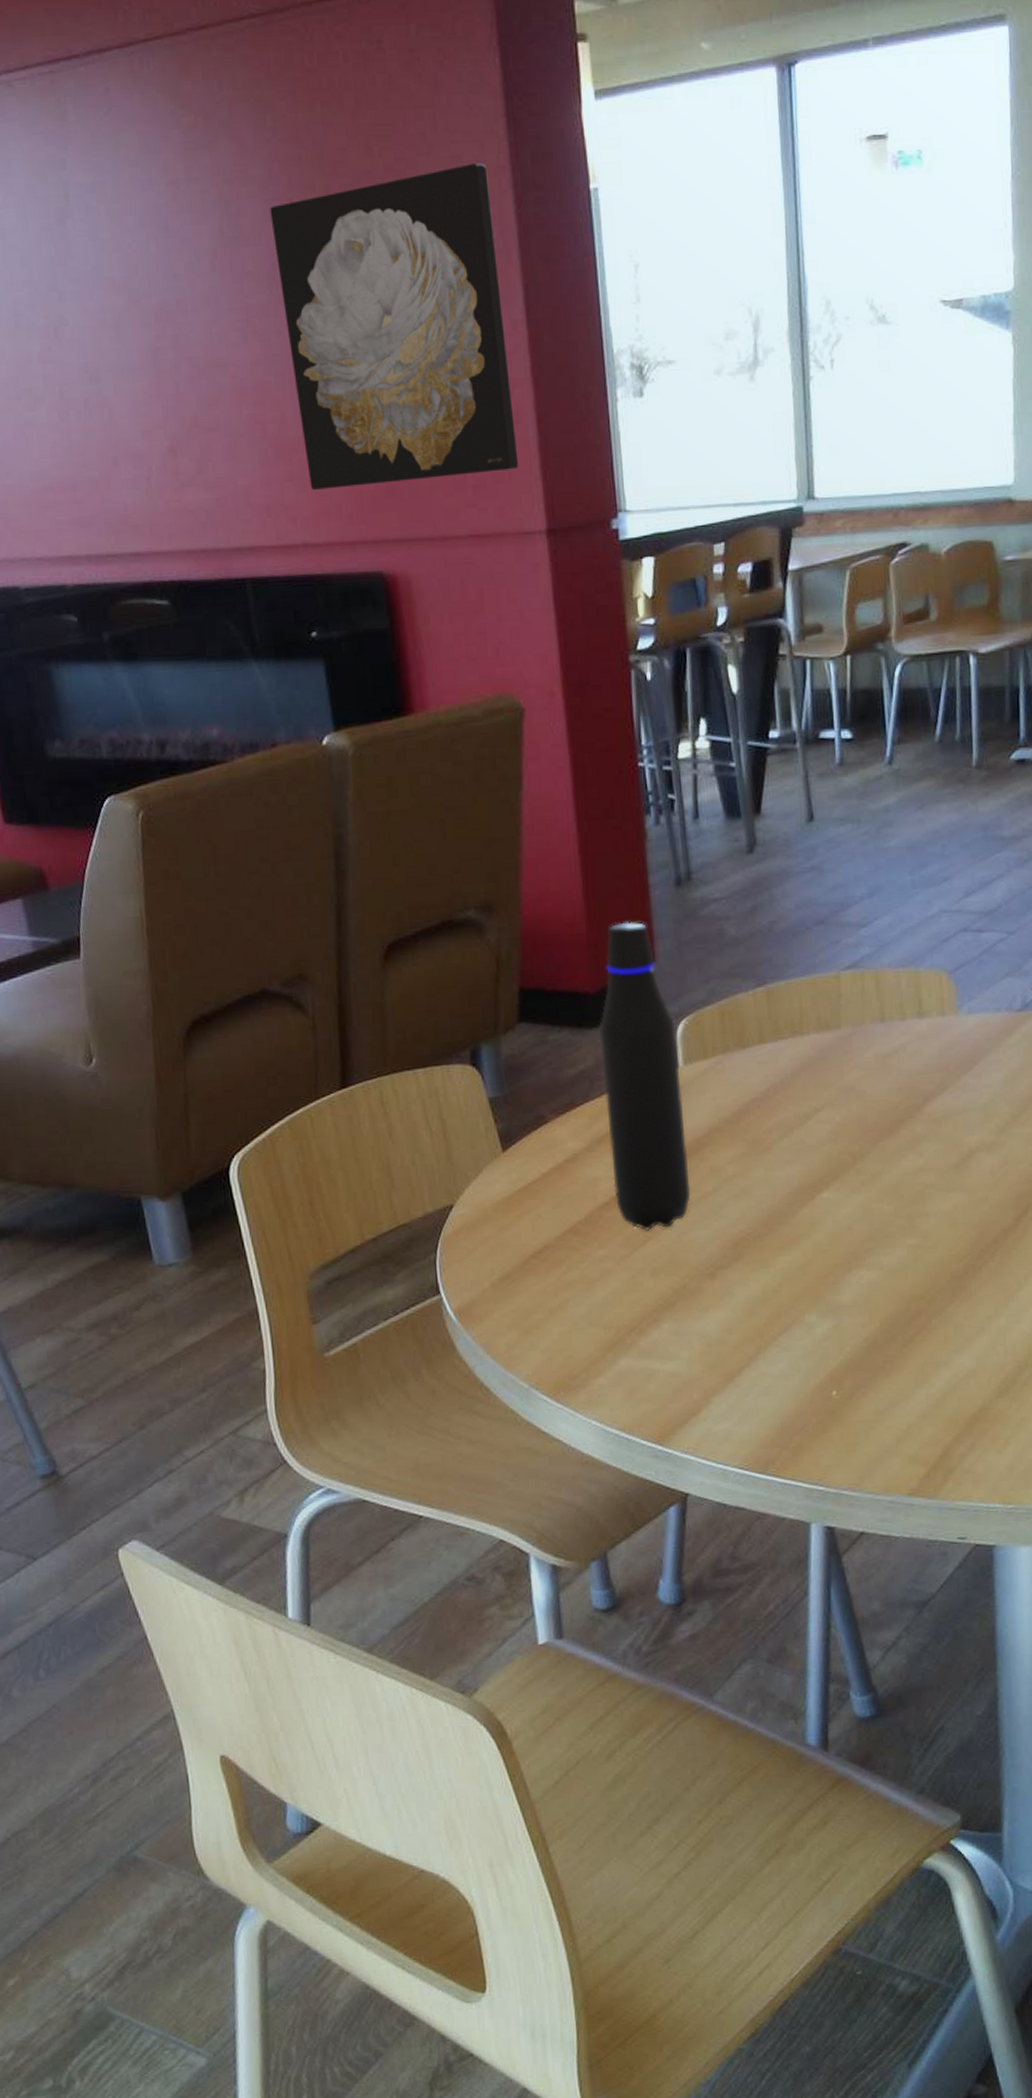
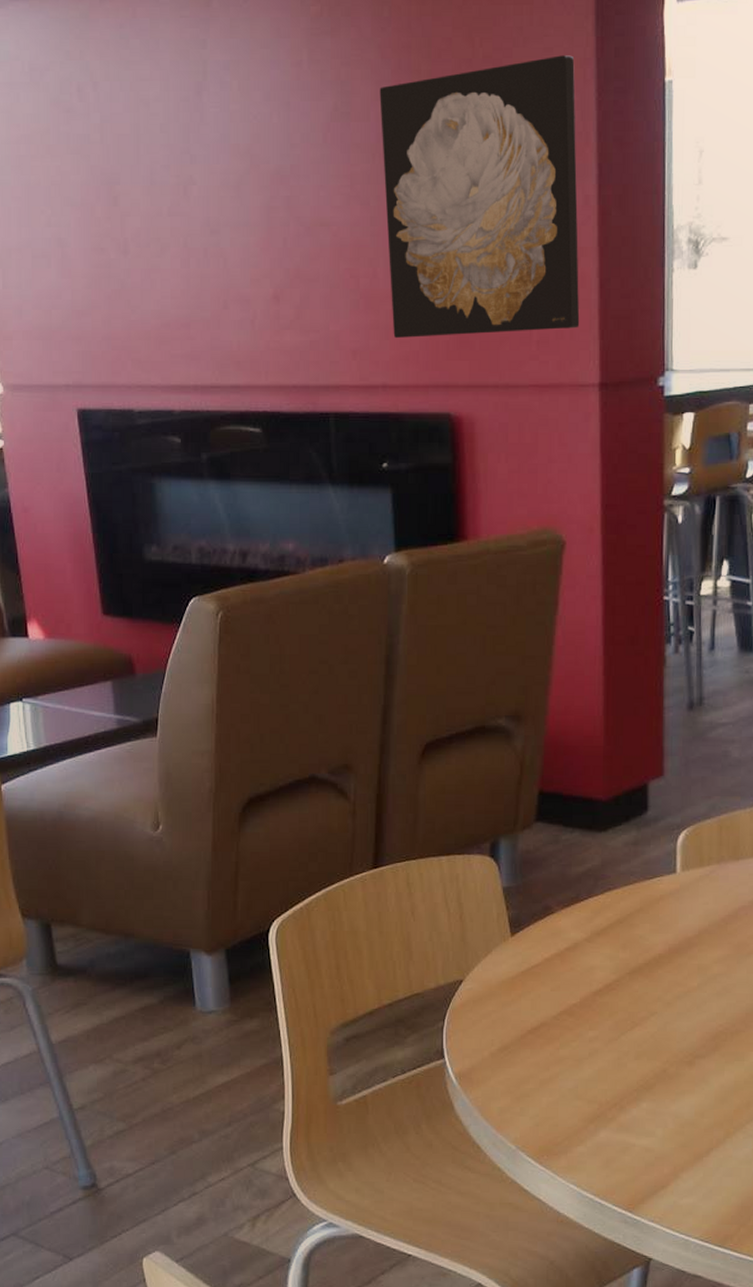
water bottle: present [598,921,691,1231] -> none [606,738,678,1018]

